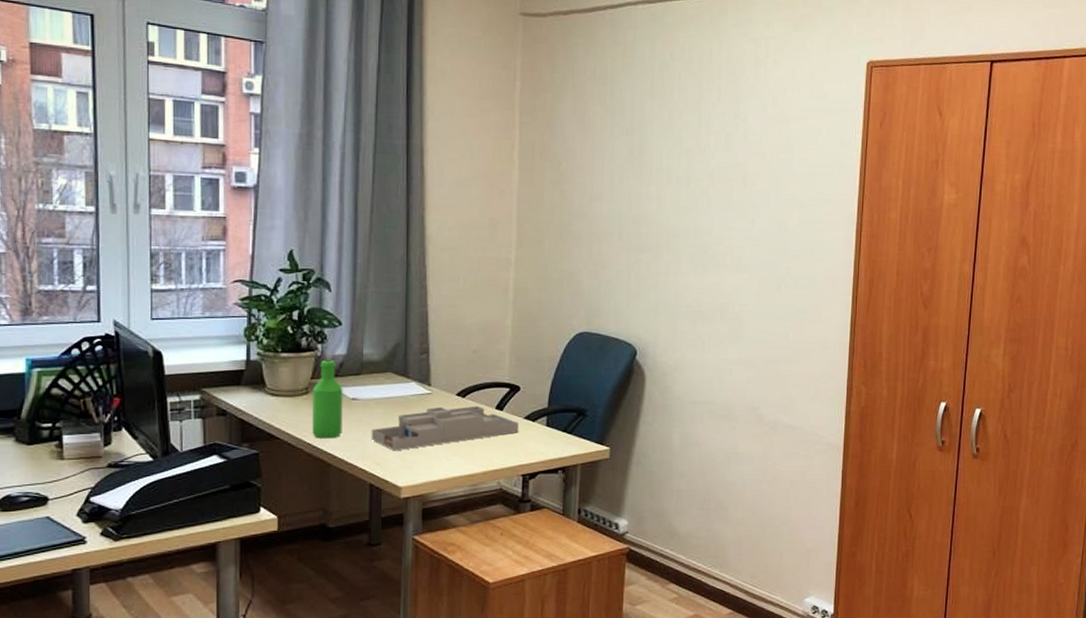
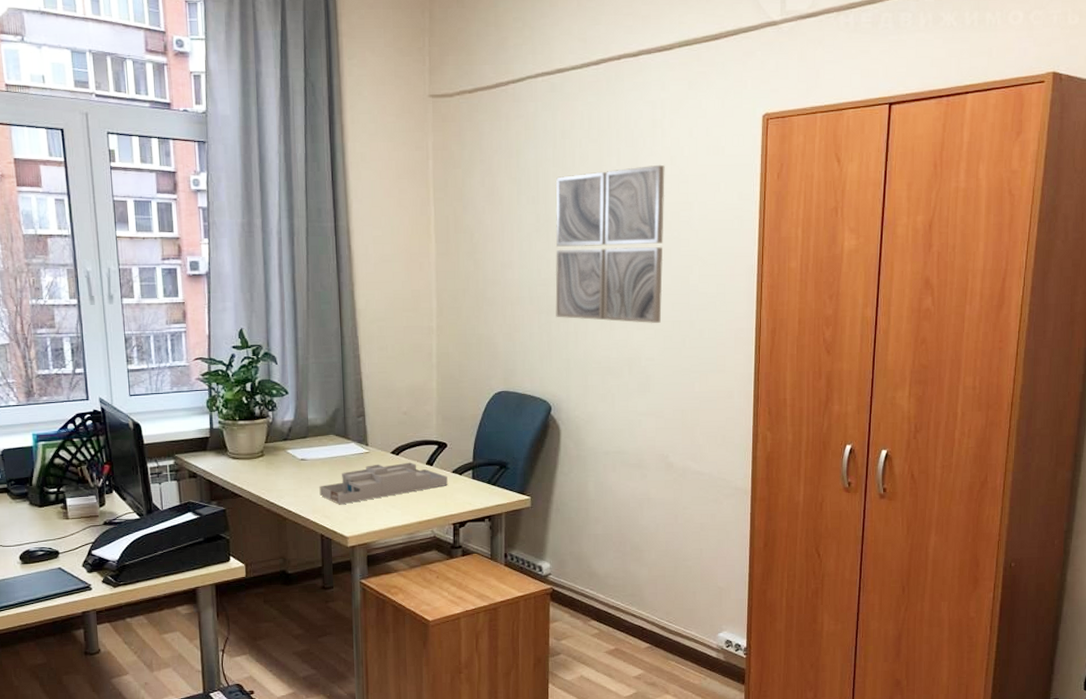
bottle: present [312,359,343,439] -> none [267,425,295,496]
wall art: none [646,104,767,268] -> present [555,164,665,323]

